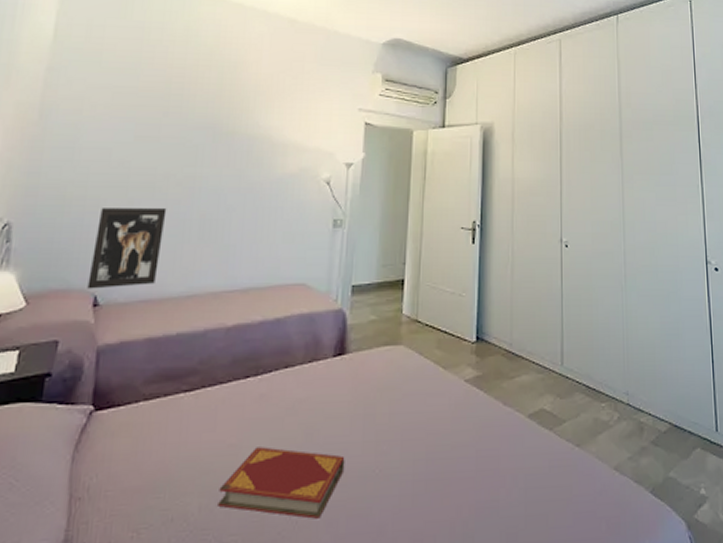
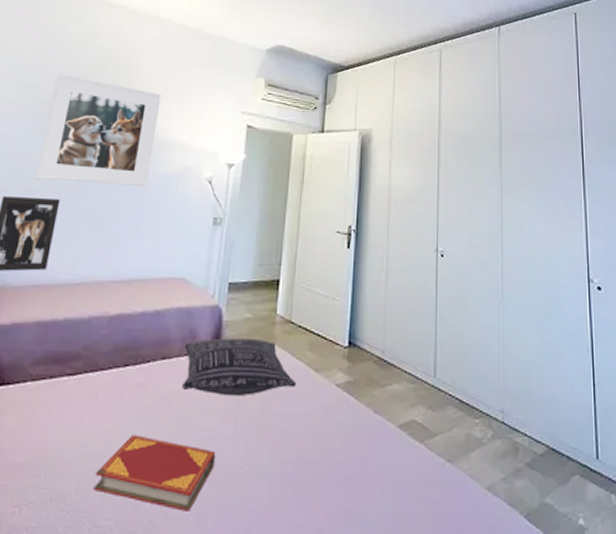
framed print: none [137,75,272,191] -> present [35,74,161,186]
pillow: none [307,340,426,400] -> present [182,337,297,397]

